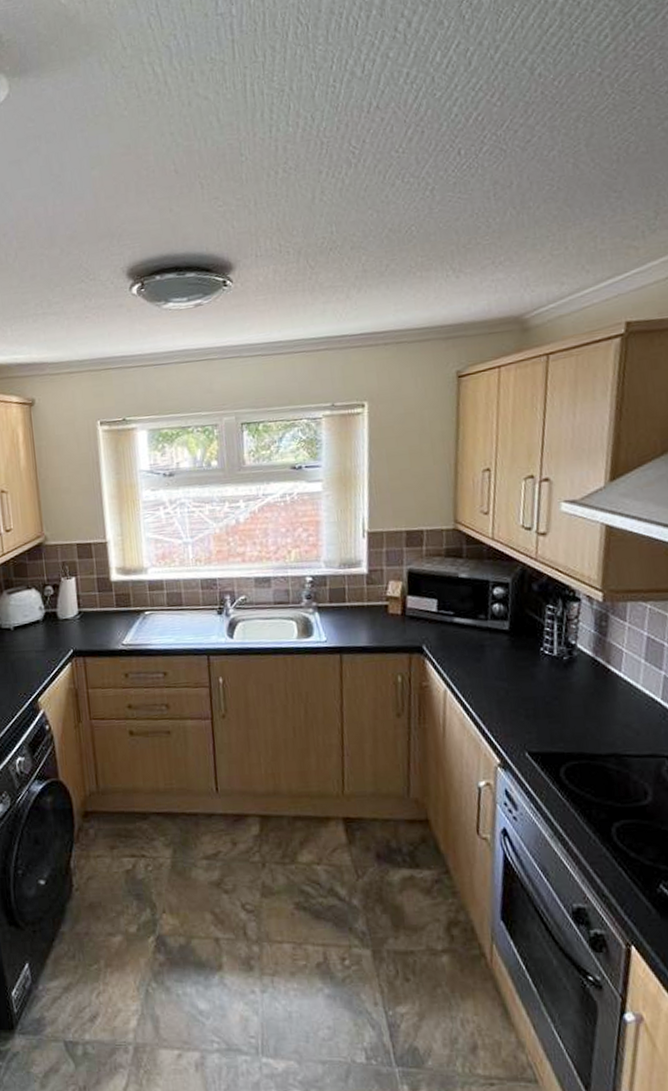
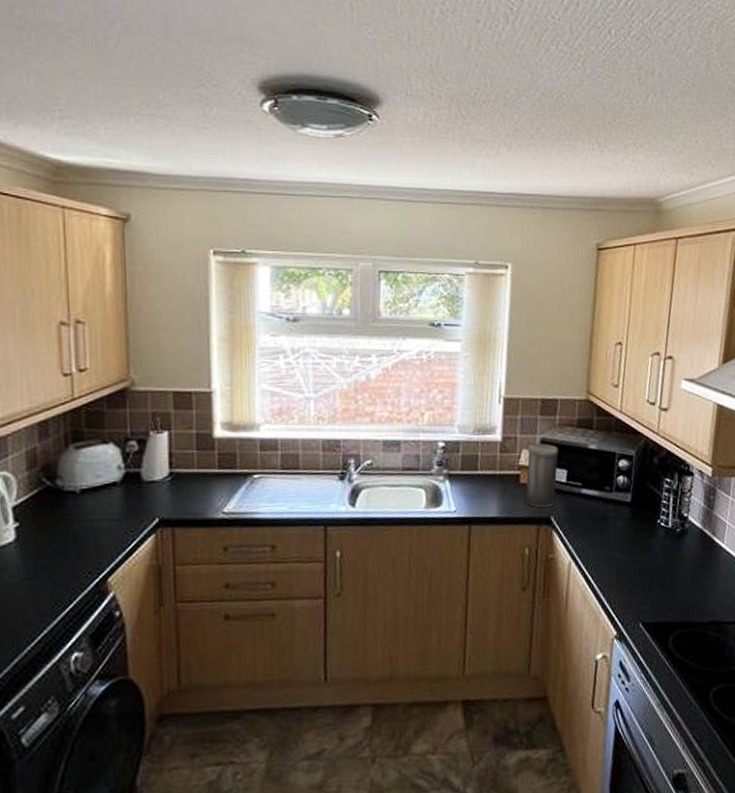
canister: none [394,574,427,638] -> present [524,443,558,509]

